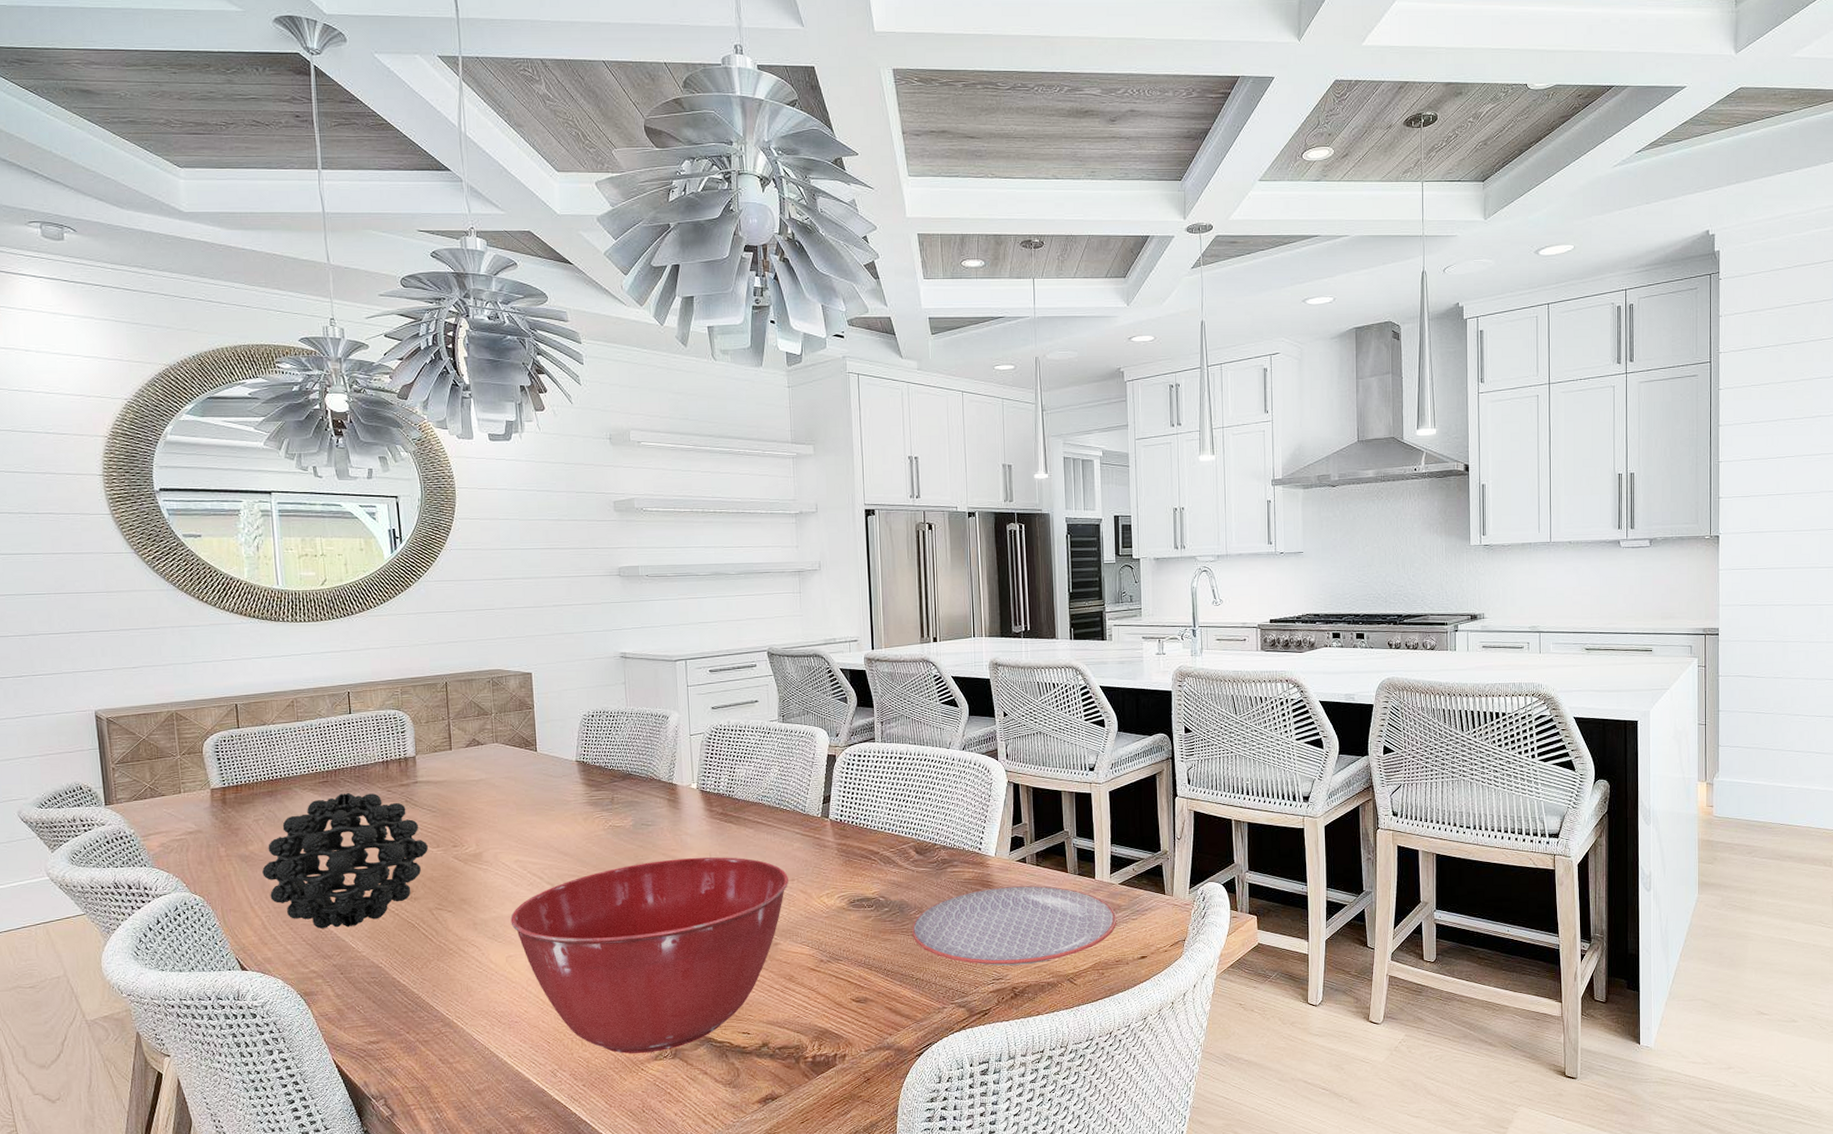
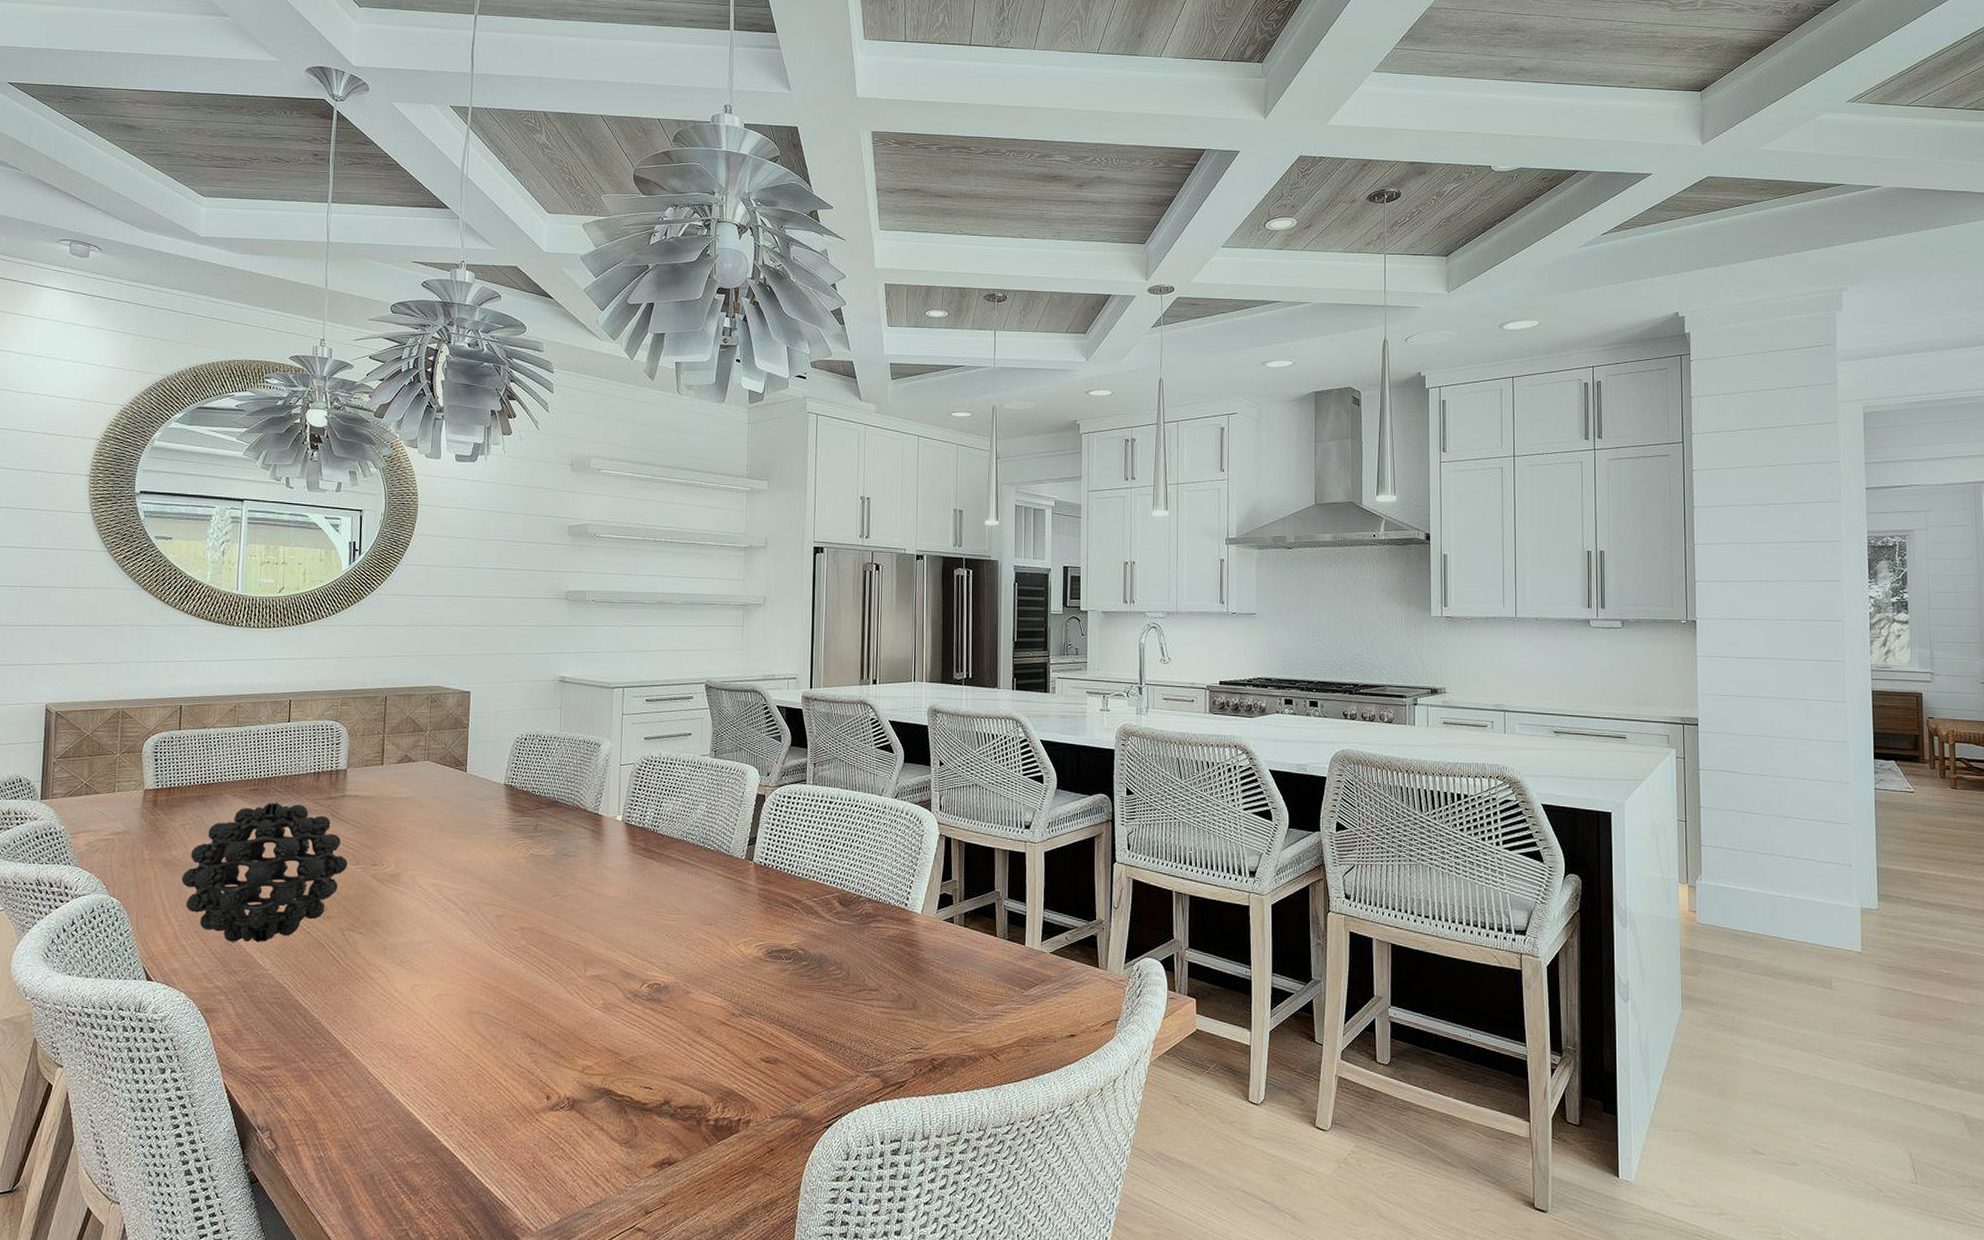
mixing bowl: present [510,857,788,1054] -> none [420,893,706,1102]
plate: present [911,885,1117,966] -> none [829,947,1046,1035]

